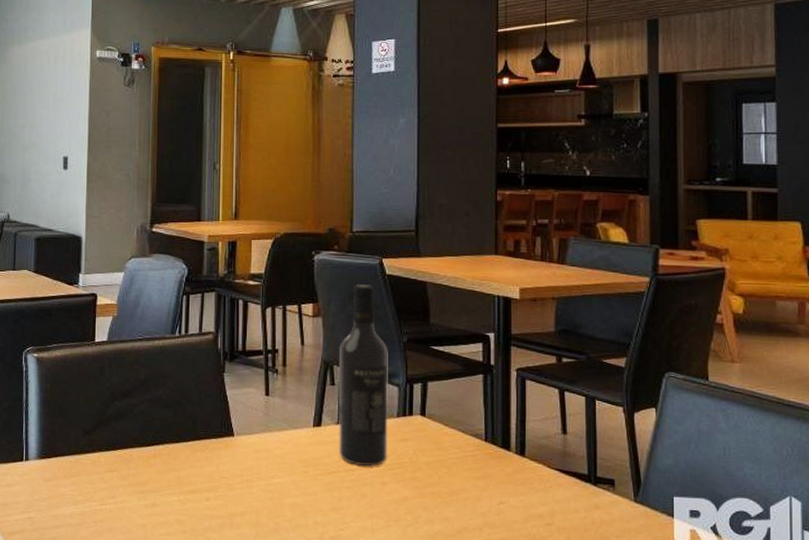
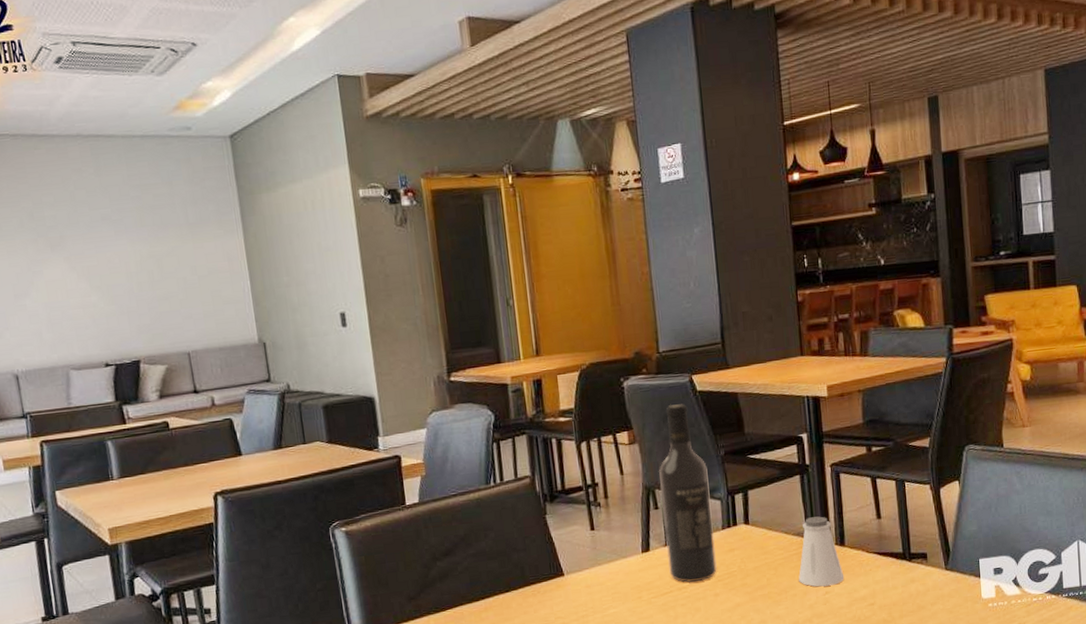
saltshaker: none [471,420,522,496] -> present [798,516,844,587]

